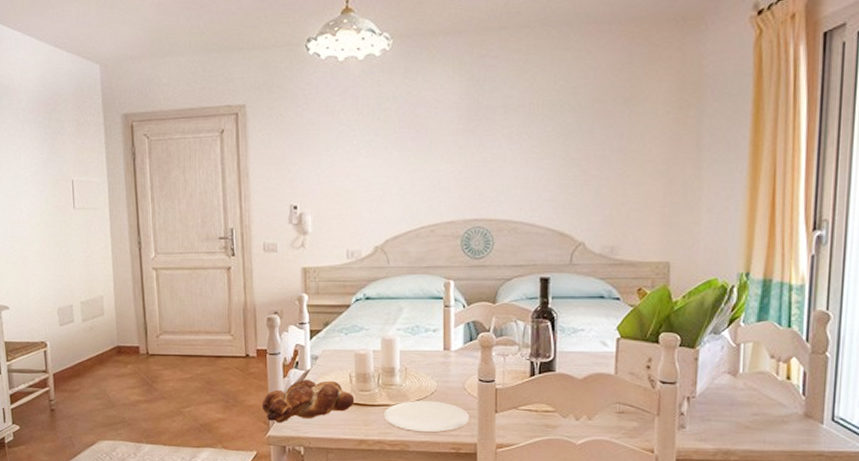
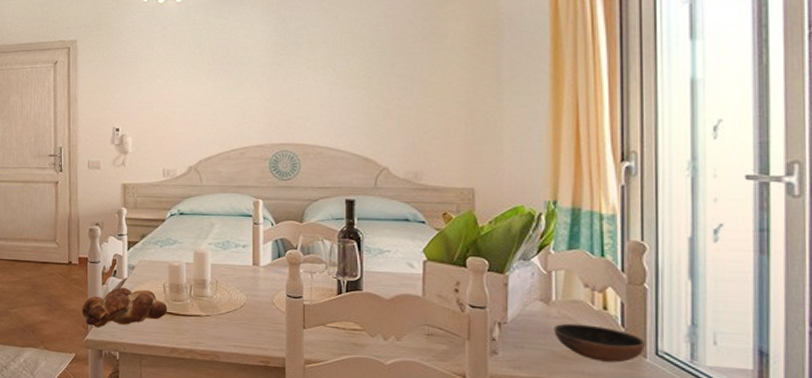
plate: present [383,401,470,434] -> none [194,312,279,346]
bowl: none [739,394,823,430] -> present [554,323,645,363]

